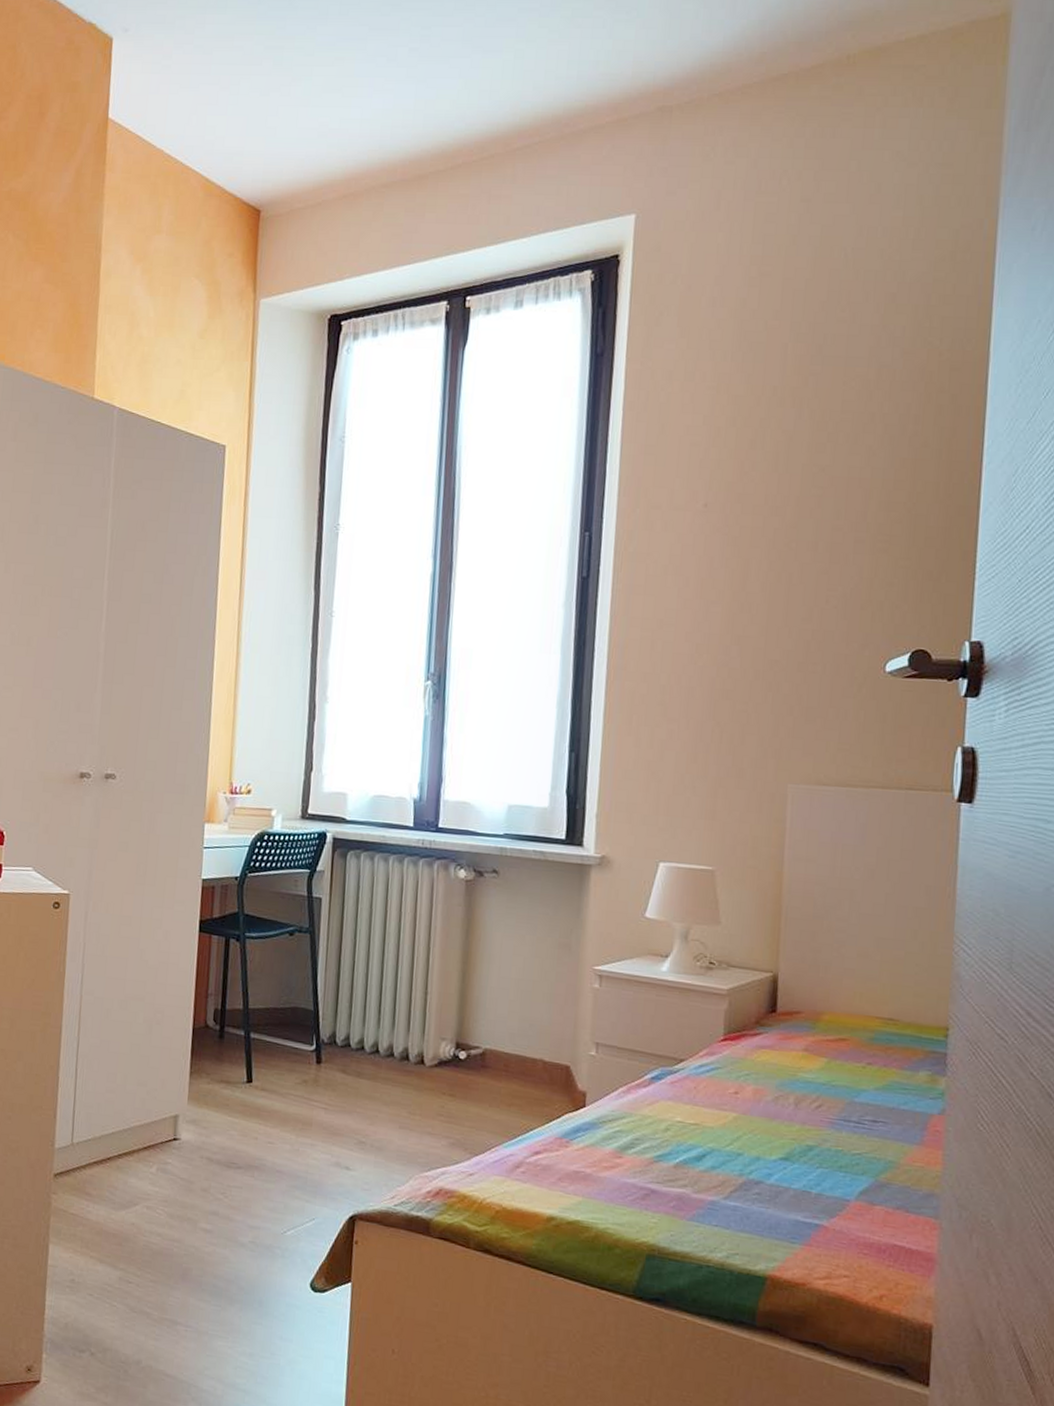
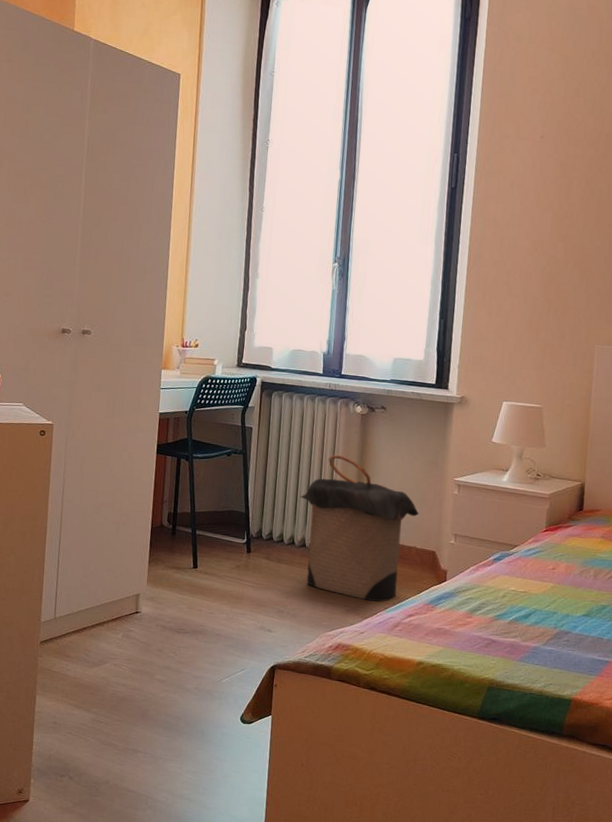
laundry hamper: none [385,933,547,1133] -> present [300,454,419,602]

